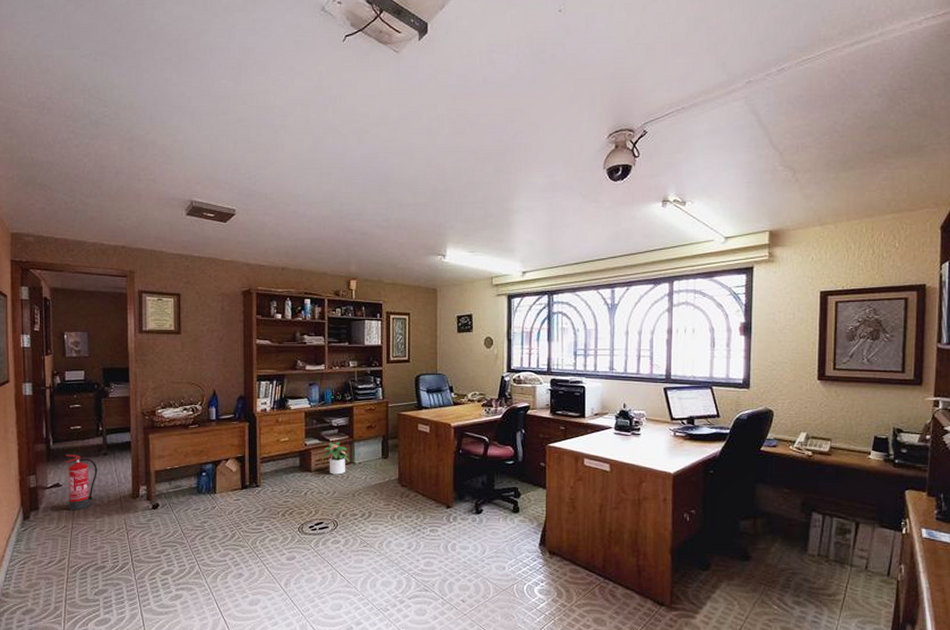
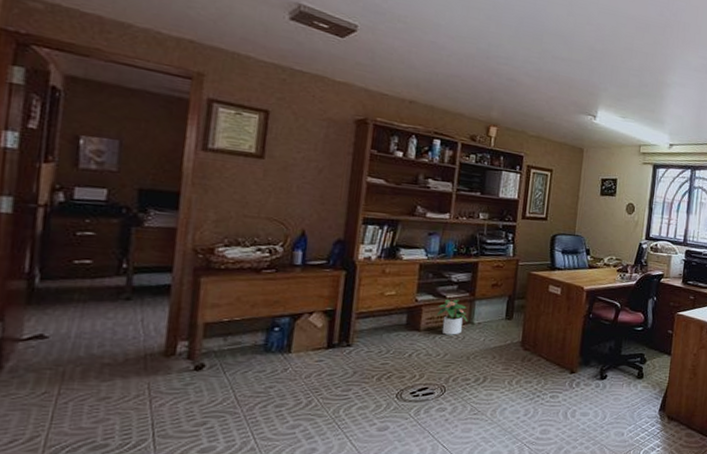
fire extinguisher: present [65,454,97,511] -> none [55,296,113,372]

